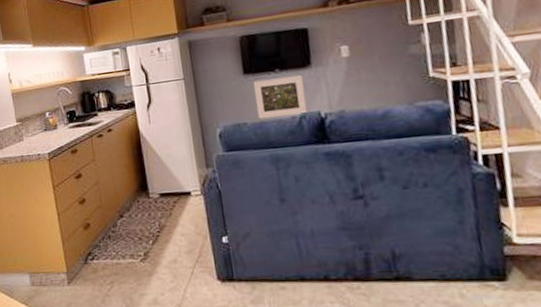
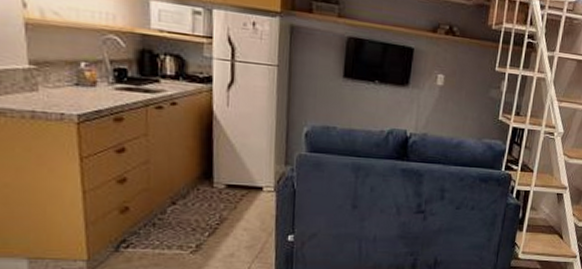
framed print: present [253,74,308,119] -> none [348,87,398,130]

